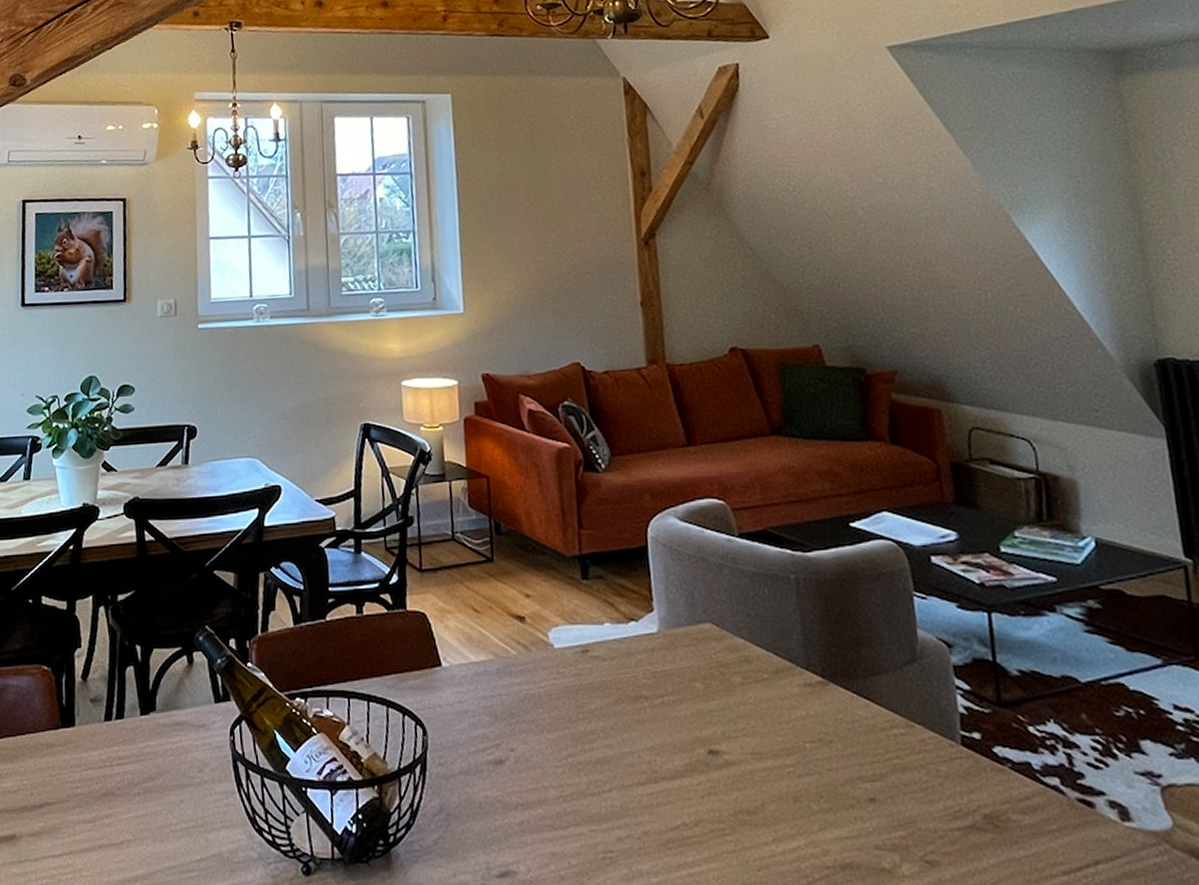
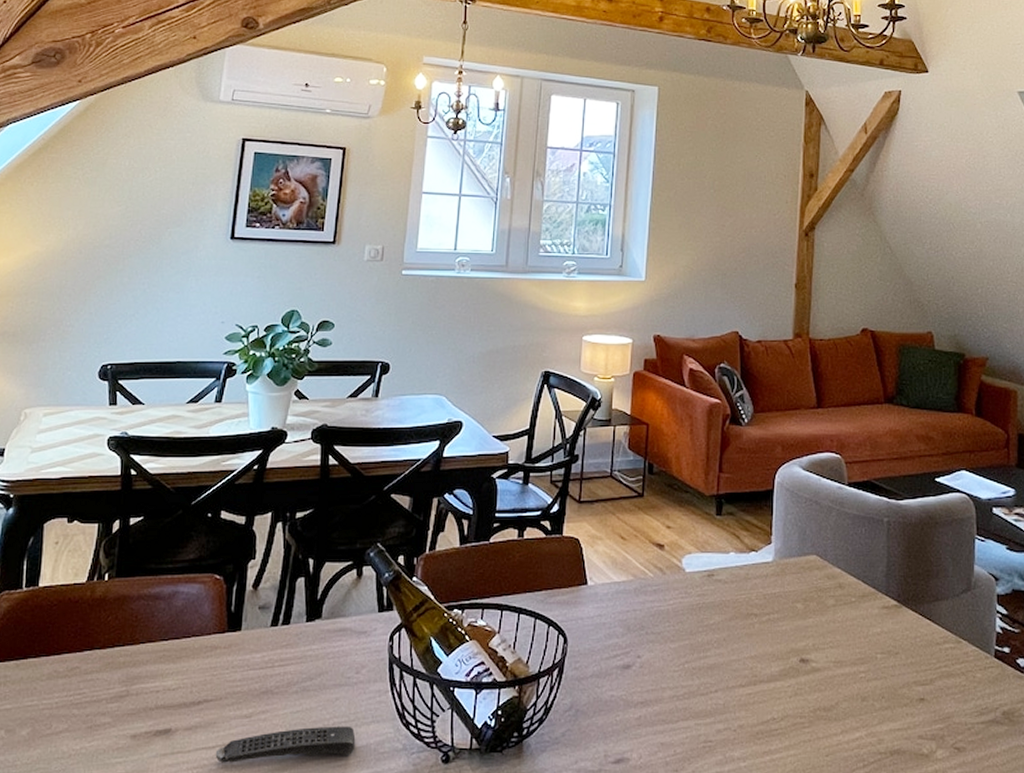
remote control: none [62,831,207,873] -> present [215,726,356,763]

